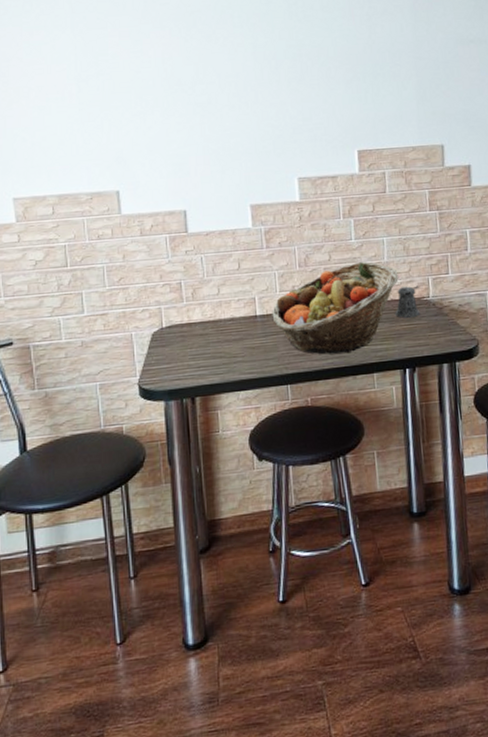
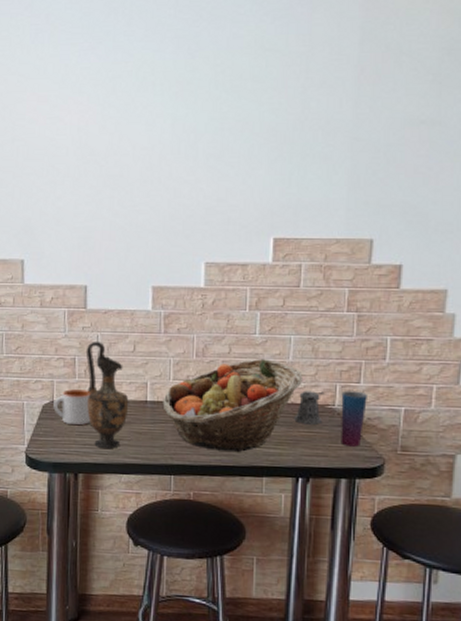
mug: none [163,312,203,350] -> present [53,389,91,426]
vase: none [191,263,240,368] -> present [85,341,129,448]
cup: none [433,281,457,333] -> present [341,391,367,447]

